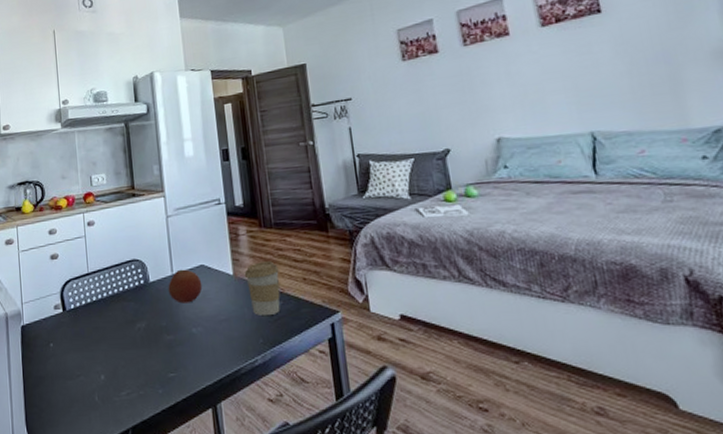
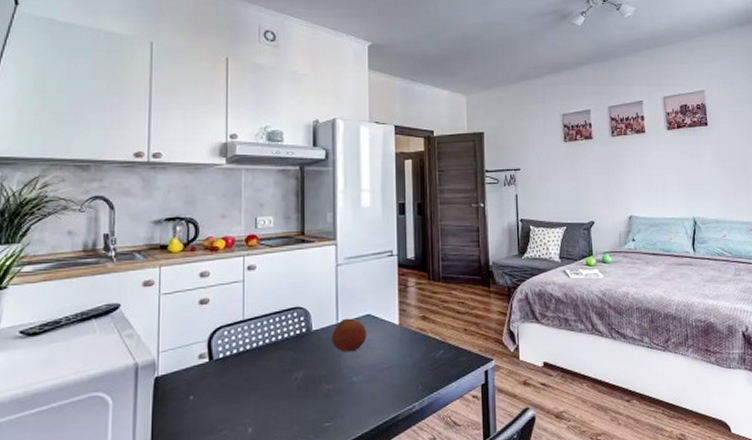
coffee cup: present [244,261,281,315] -> none [409,312,443,364]

